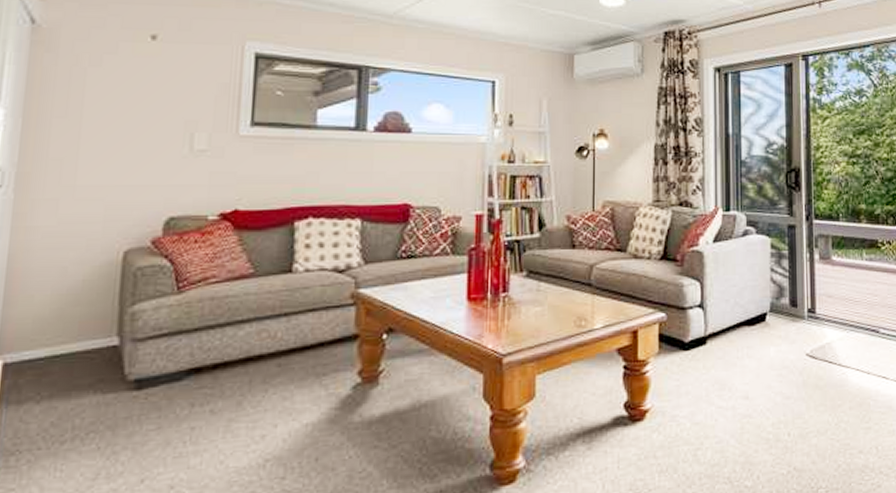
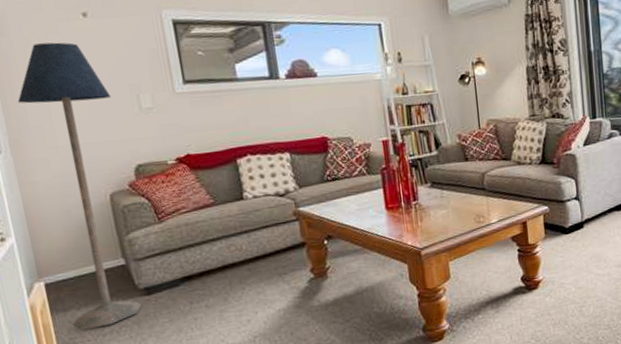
floor lamp: none [24,64,159,433] -> present [17,42,142,330]

